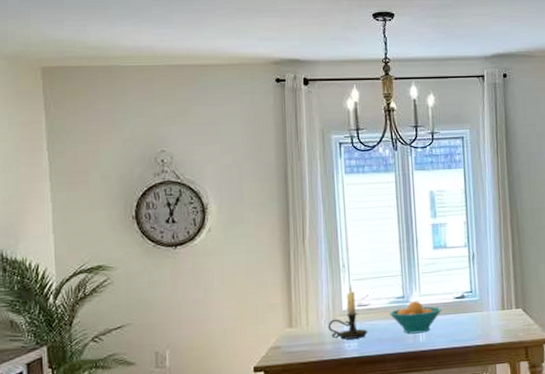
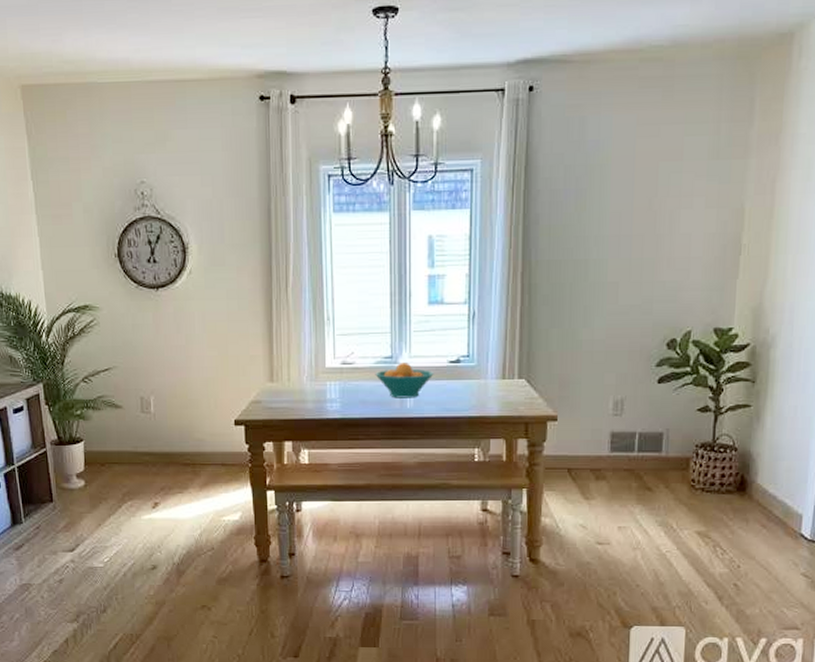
candle holder: present [328,285,368,340] -> none [310,340,352,399]

